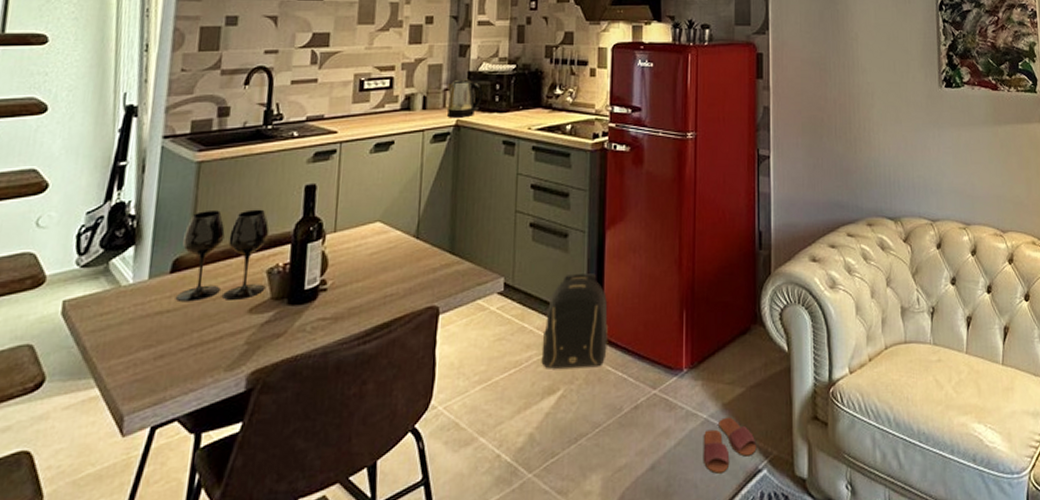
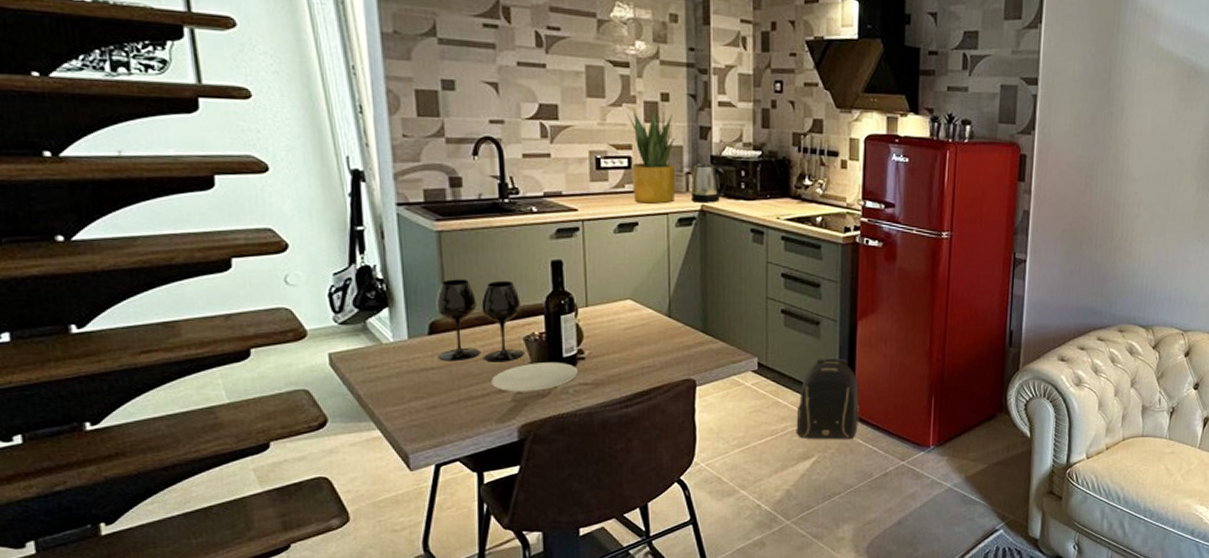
plate: none [226,295,318,334] -> present [491,361,578,392]
planter: none [391,34,435,122] -> present [627,111,676,204]
slippers: present [703,417,757,474] -> none [945,487,995,530]

